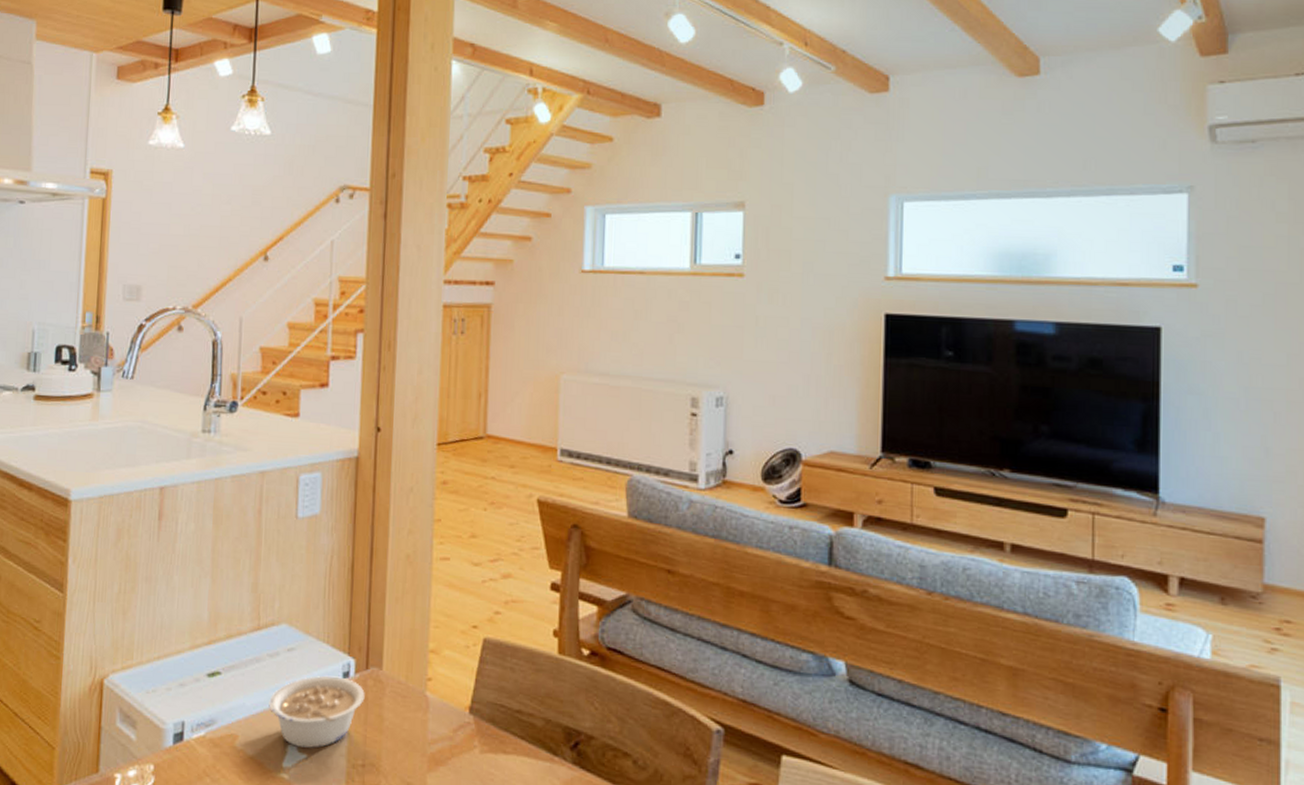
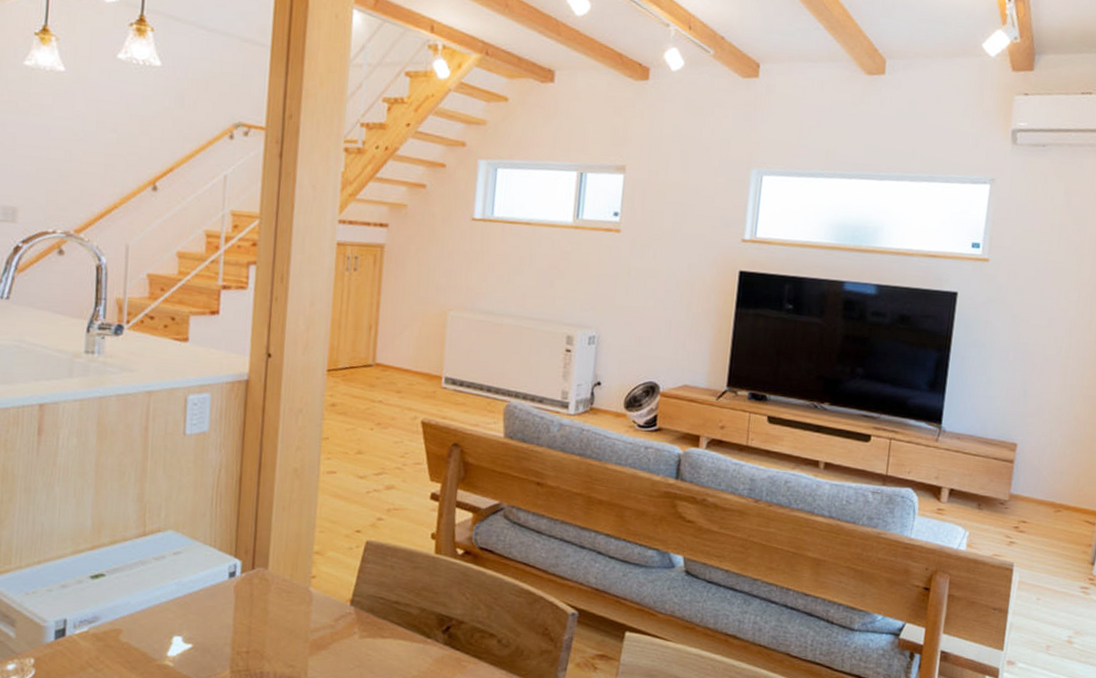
legume: present [269,675,365,748] -> none [154,575,251,639]

